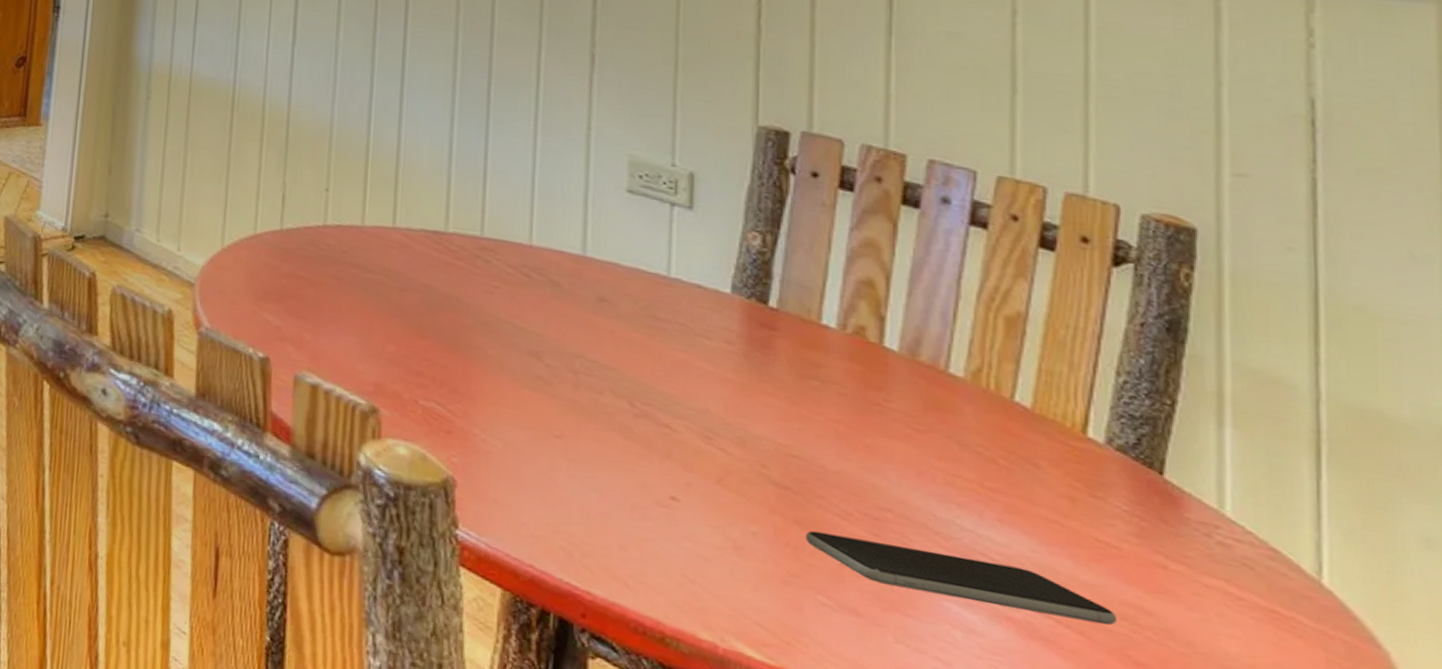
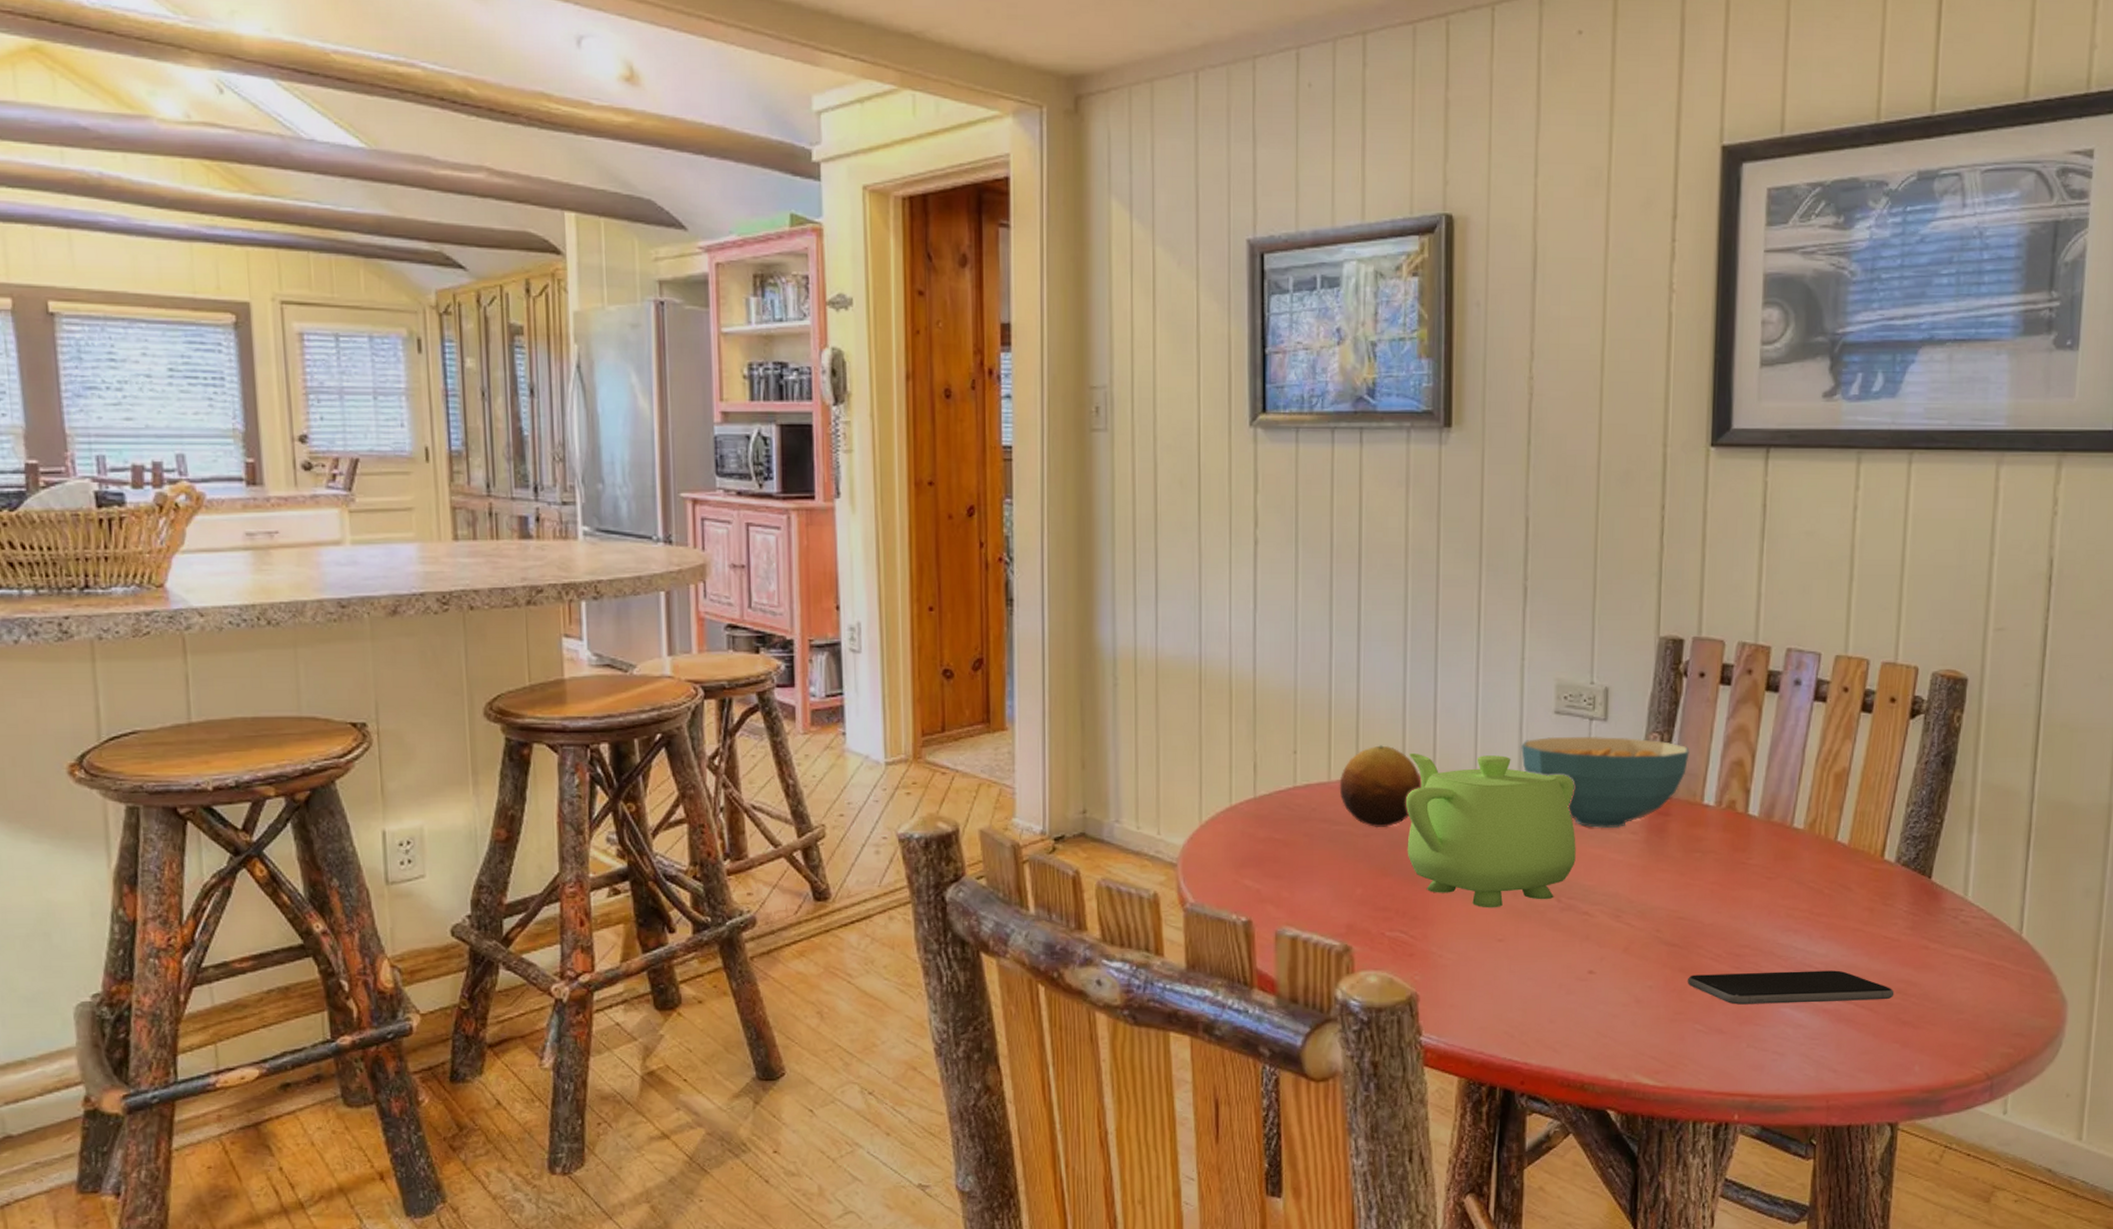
fruit: none [373,196,467,285] -> present [1339,745,1422,828]
teapot: none [447,209,654,401] -> present [1405,752,1576,908]
cereal bowl: none [586,216,801,334] -> present [1521,736,1690,829]

